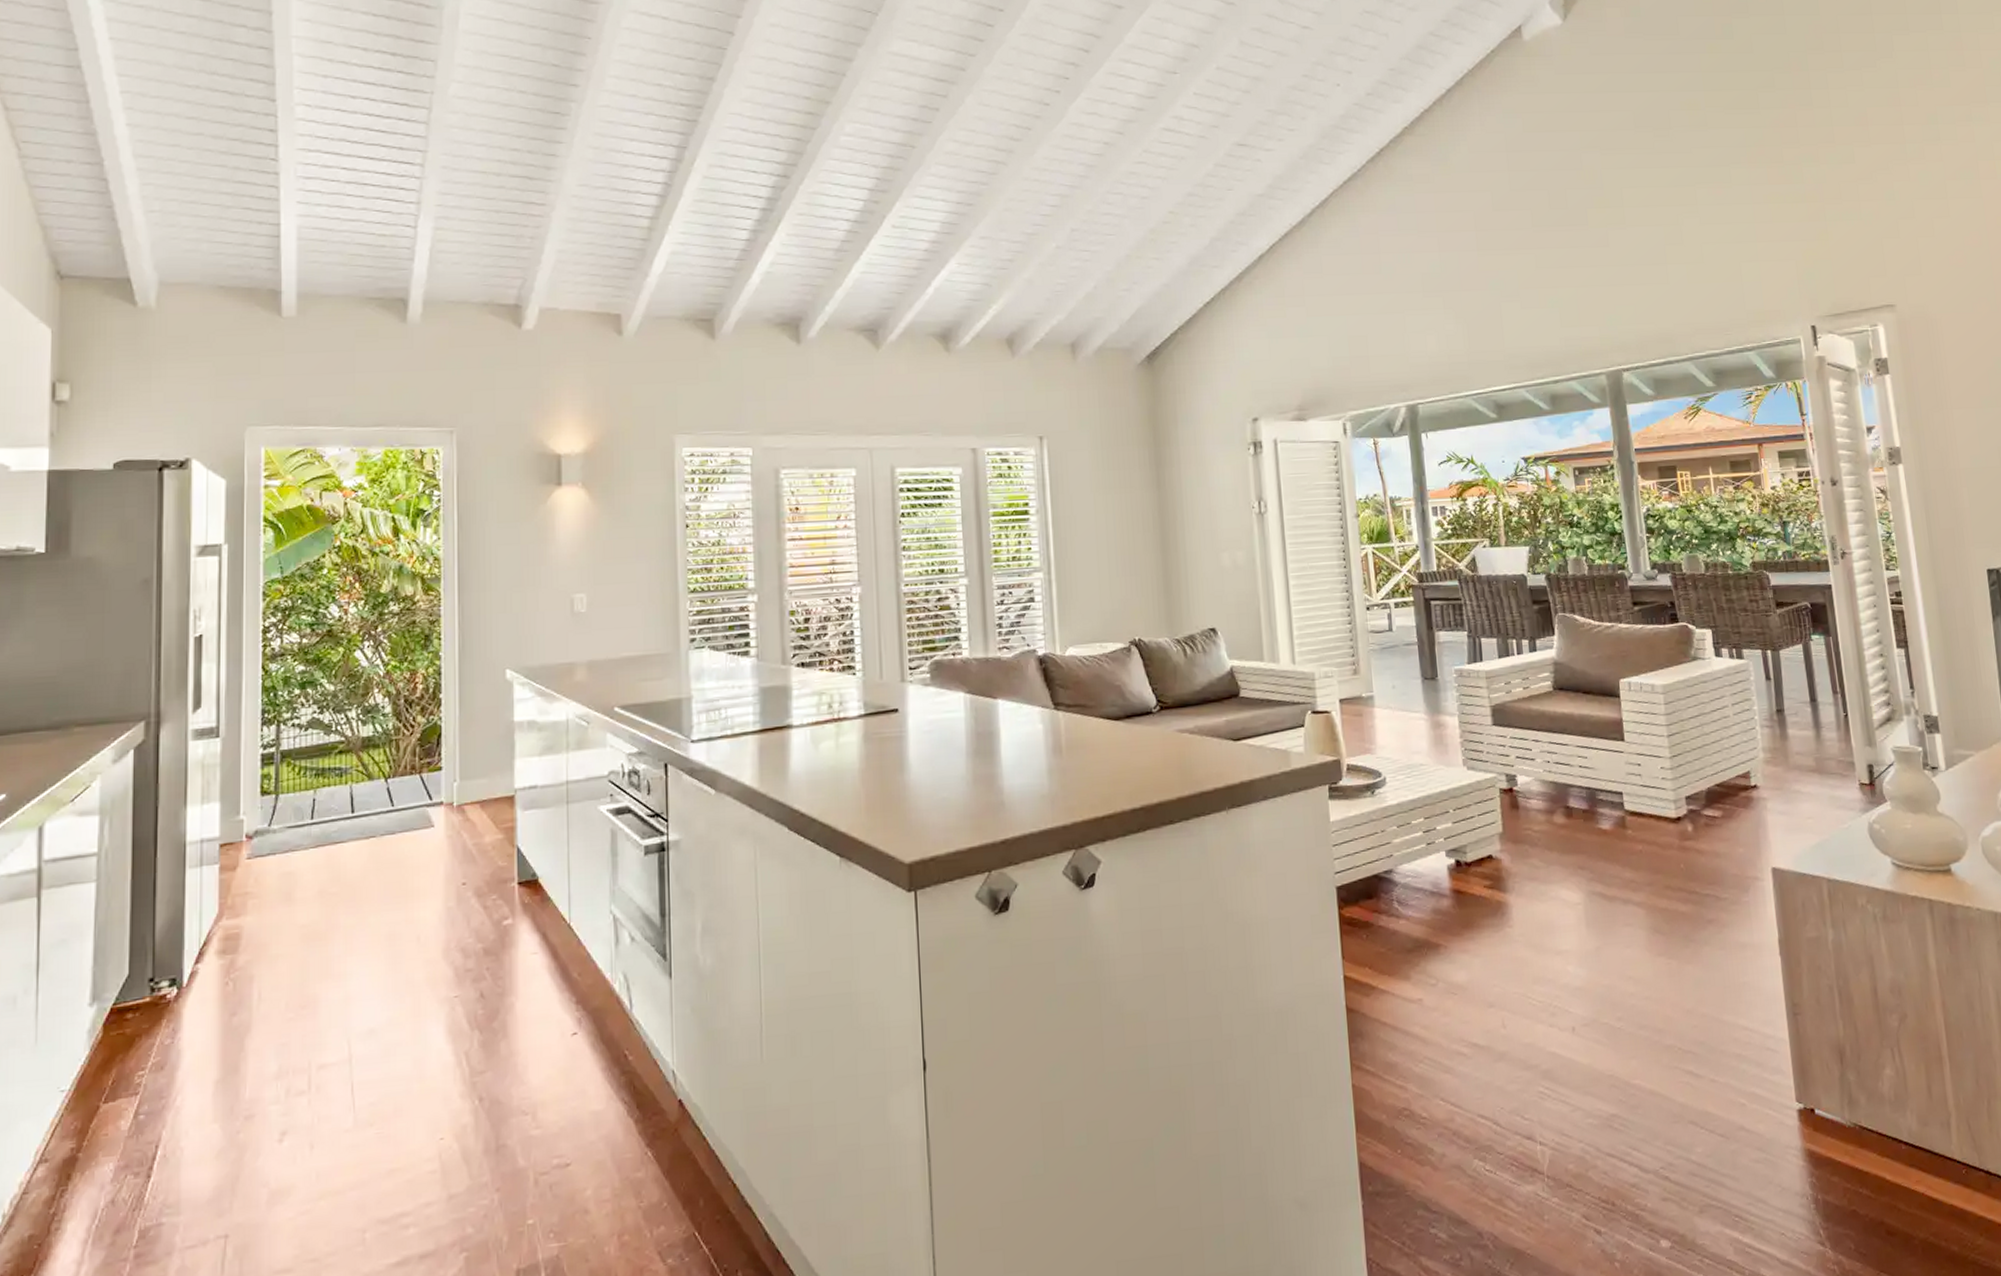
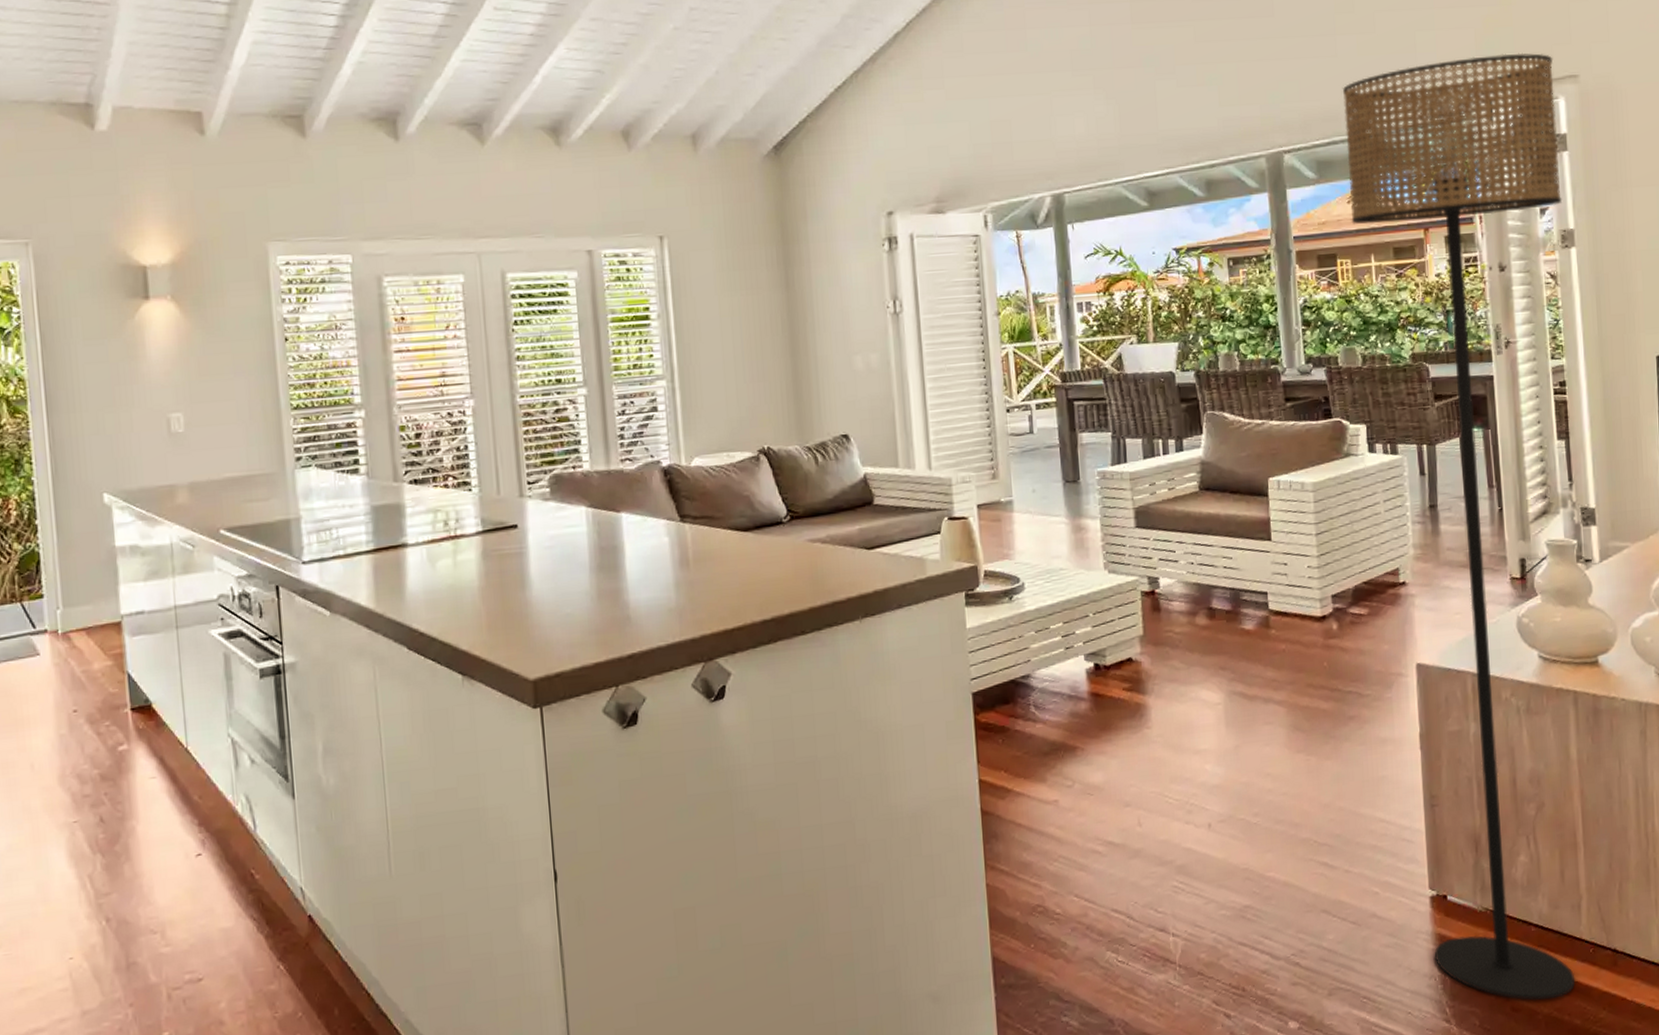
floor lamp: none [1675,283,1950,1224] -> present [1342,52,1575,1001]

